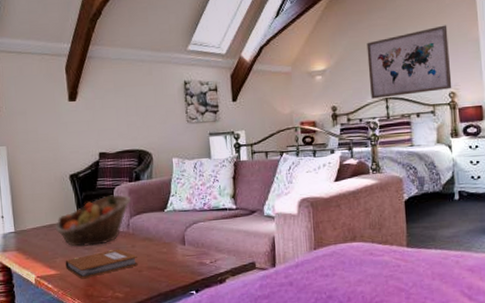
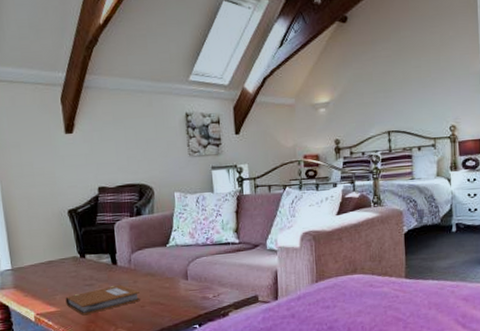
fruit basket: present [55,195,132,247] -> none [54,230,133,283]
wall art: present [366,25,452,99] -> none [370,57,453,132]

